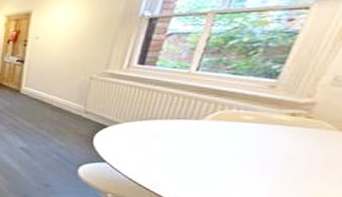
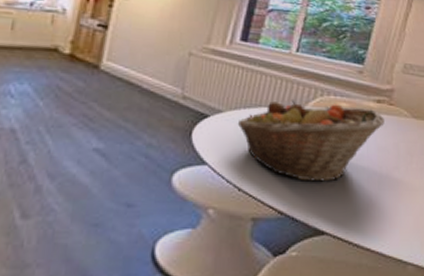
fruit basket: none [133,113,299,183] -> present [237,100,384,182]

